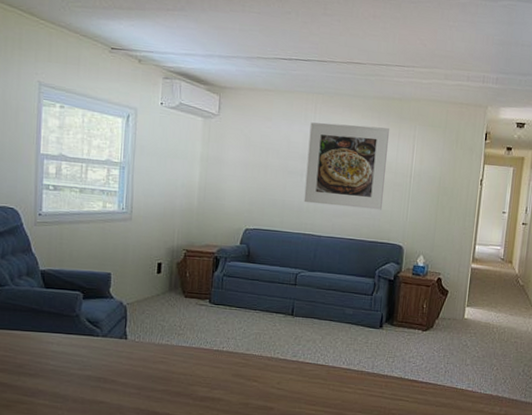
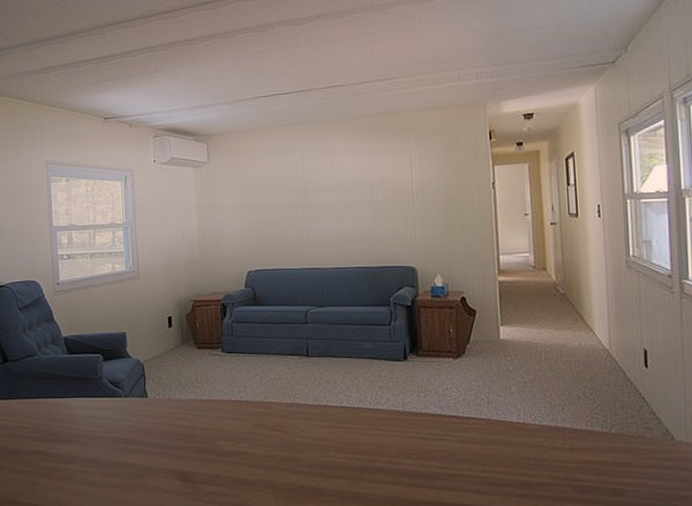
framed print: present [304,122,389,210] -> none [299,144,387,236]

